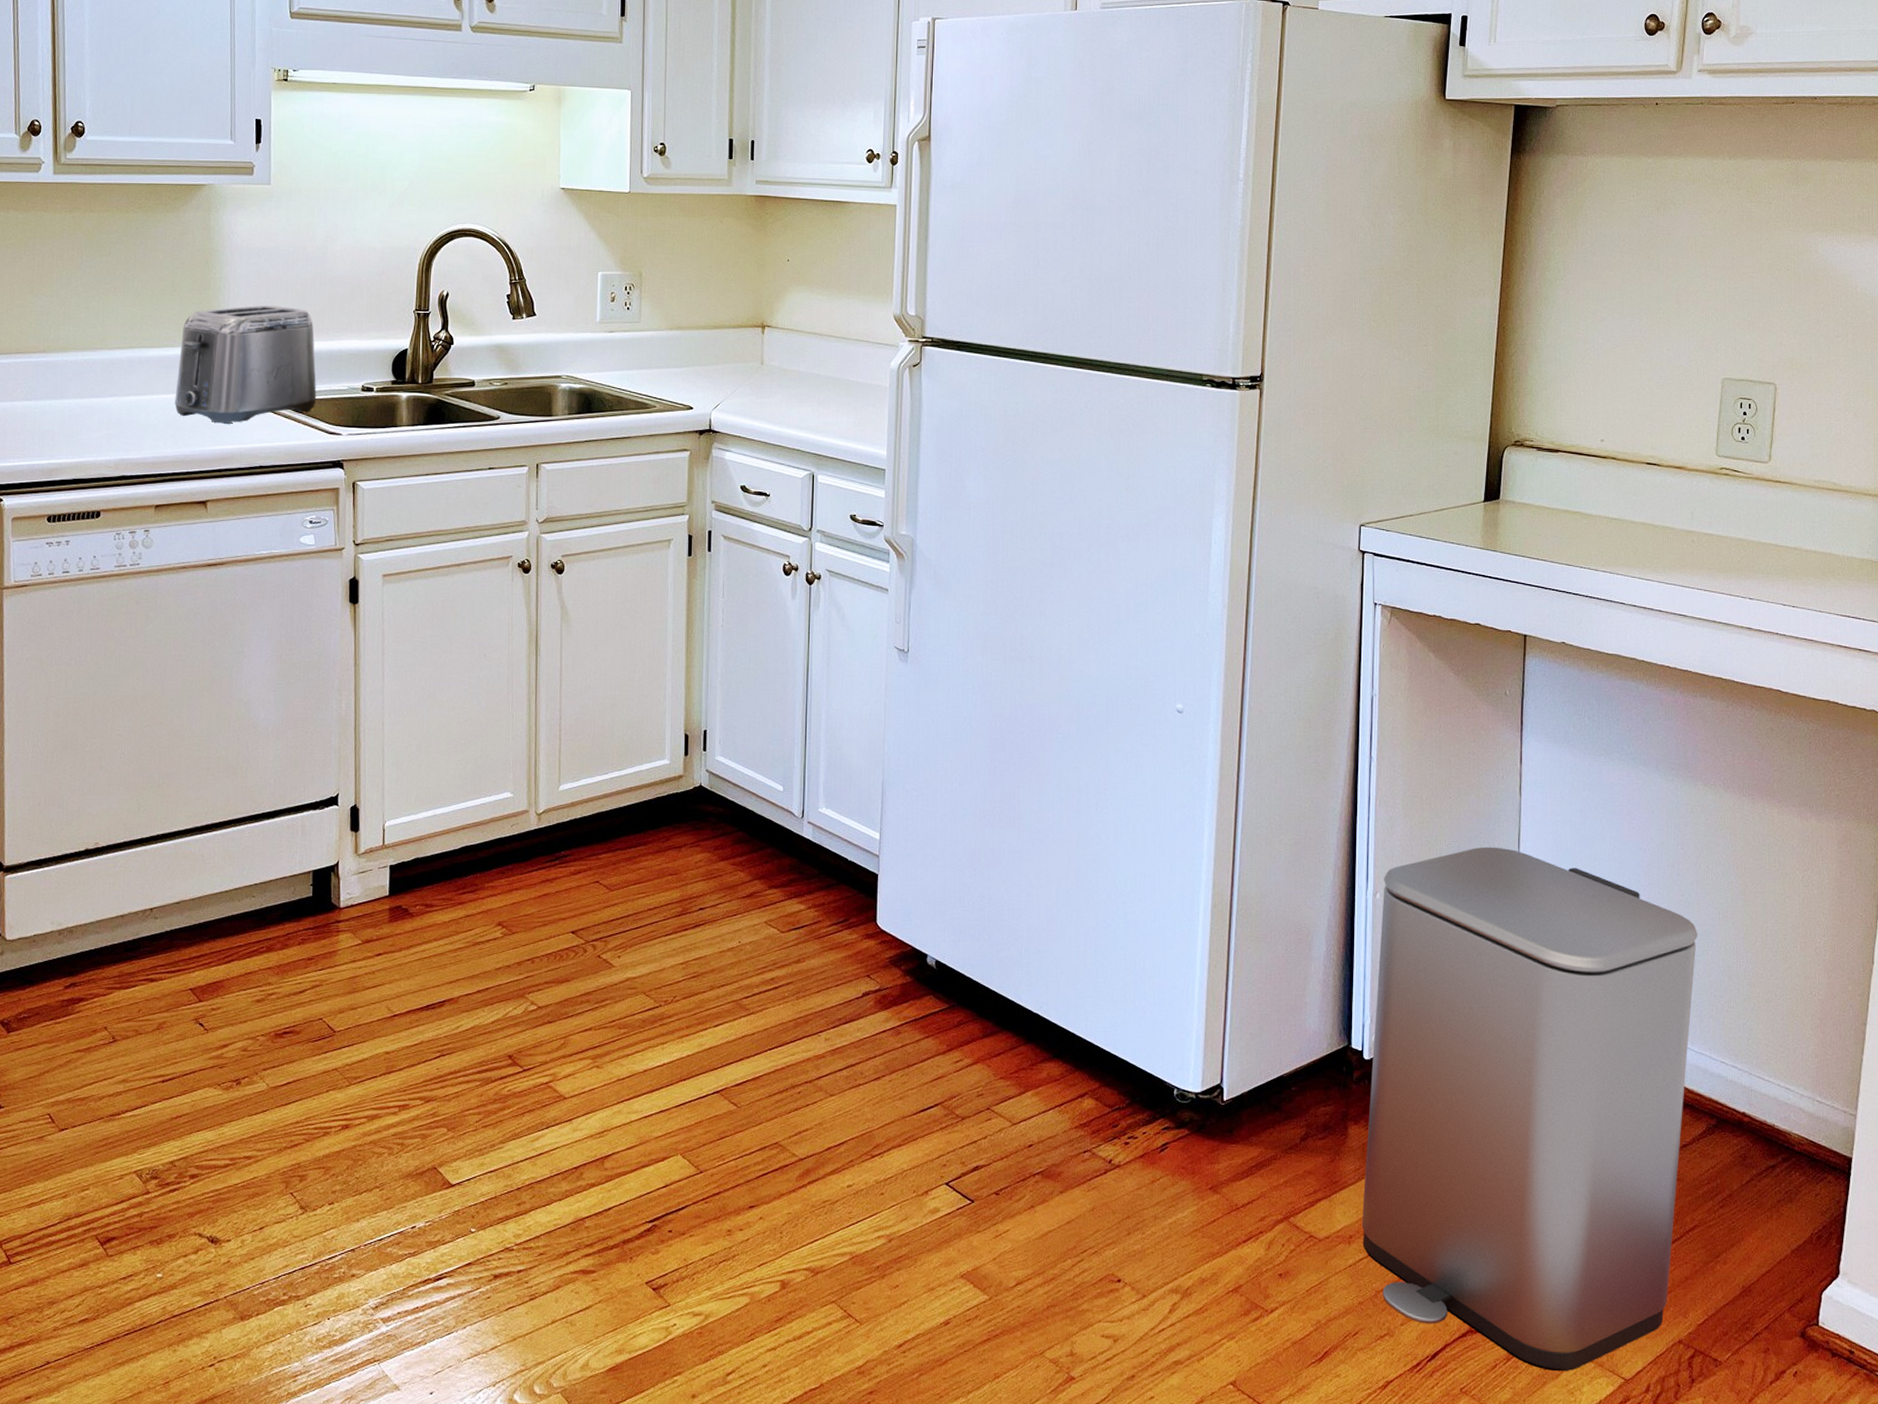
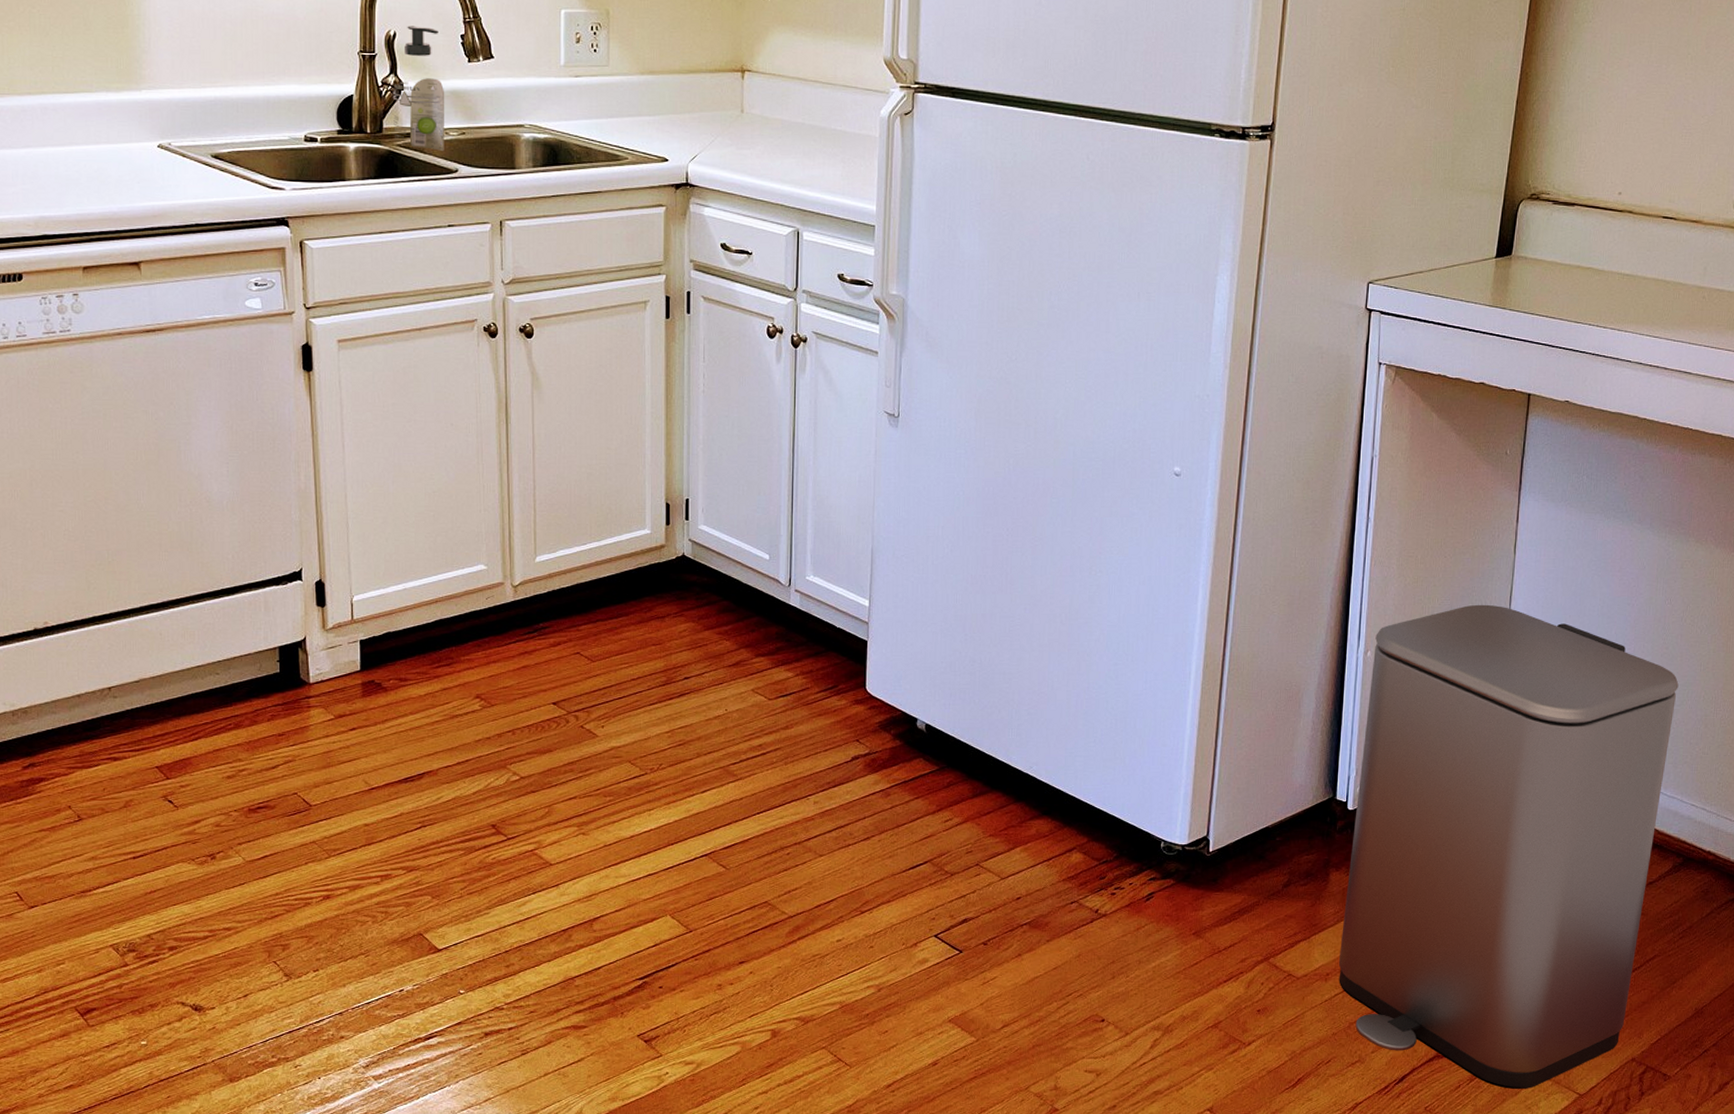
toaster: present [174,306,317,425] -> none [96,46,255,179]
soap dispenser: none [442,287,491,400] -> present [393,26,445,151]

